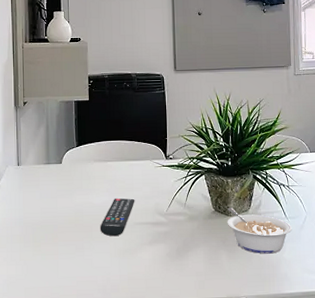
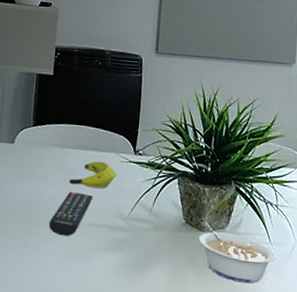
banana: none [112,169,153,193] -> present [68,161,116,189]

